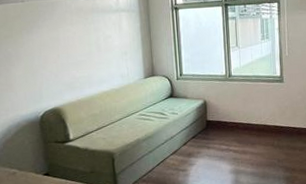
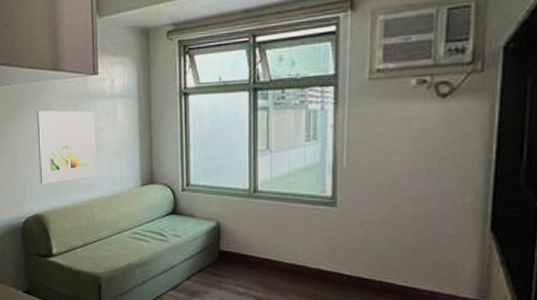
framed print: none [51,22,106,83] -> present [36,110,96,184]

